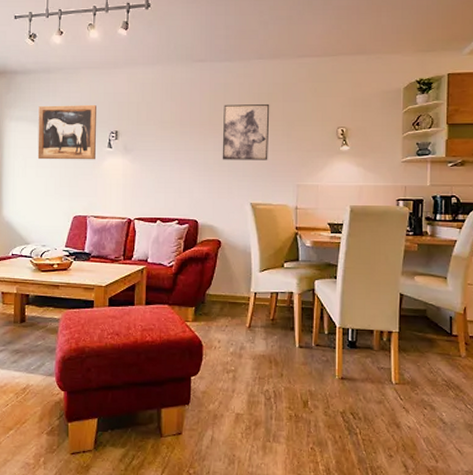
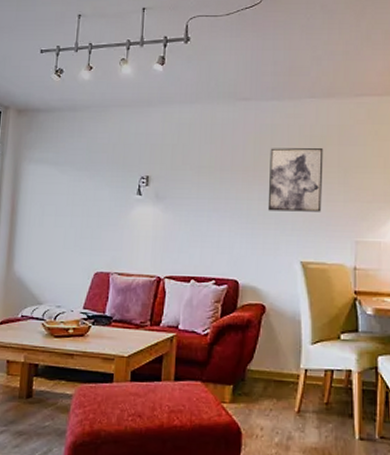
wall art: present [37,105,96,160] -> none [57,146,126,209]

